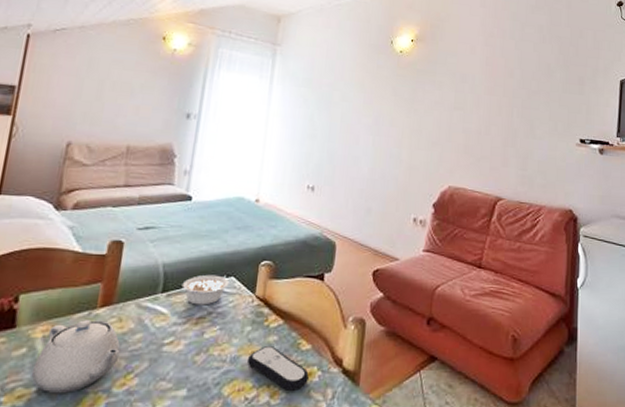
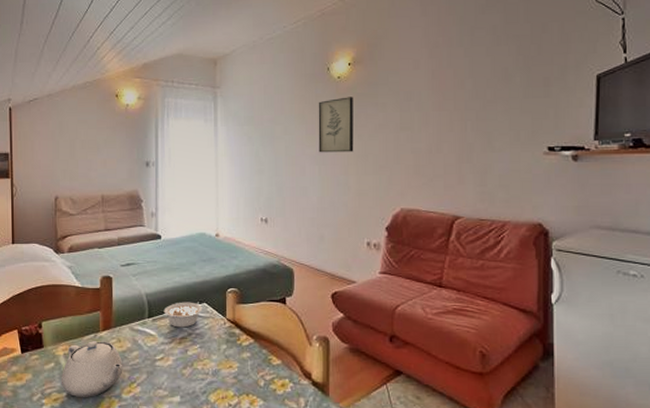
remote control: present [246,345,309,391] -> none [226,360,282,399]
wall art: none [374,71,413,126] -> present [318,97,354,153]

